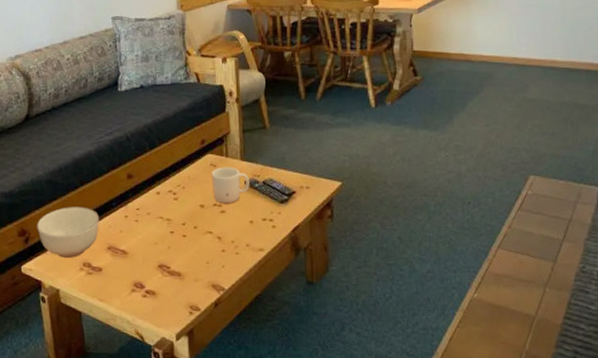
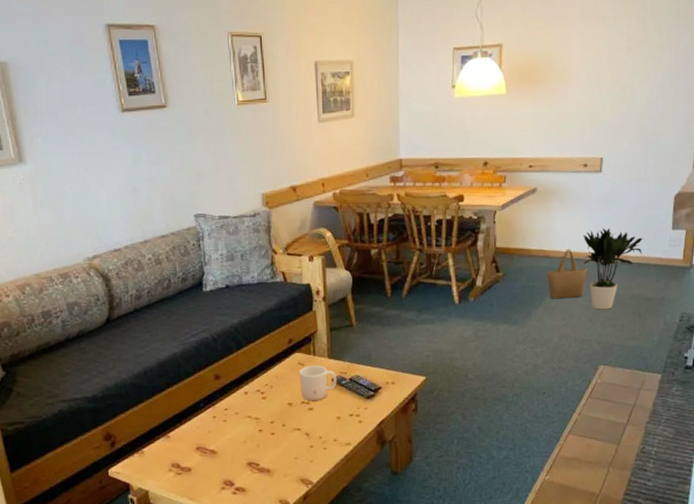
bowl: present [37,207,99,258] -> none [123,409,187,460]
shopping bag: none [468,53,512,105] -> present [547,249,588,299]
potted plant: none [506,31,573,117] -> present [583,227,644,310]

